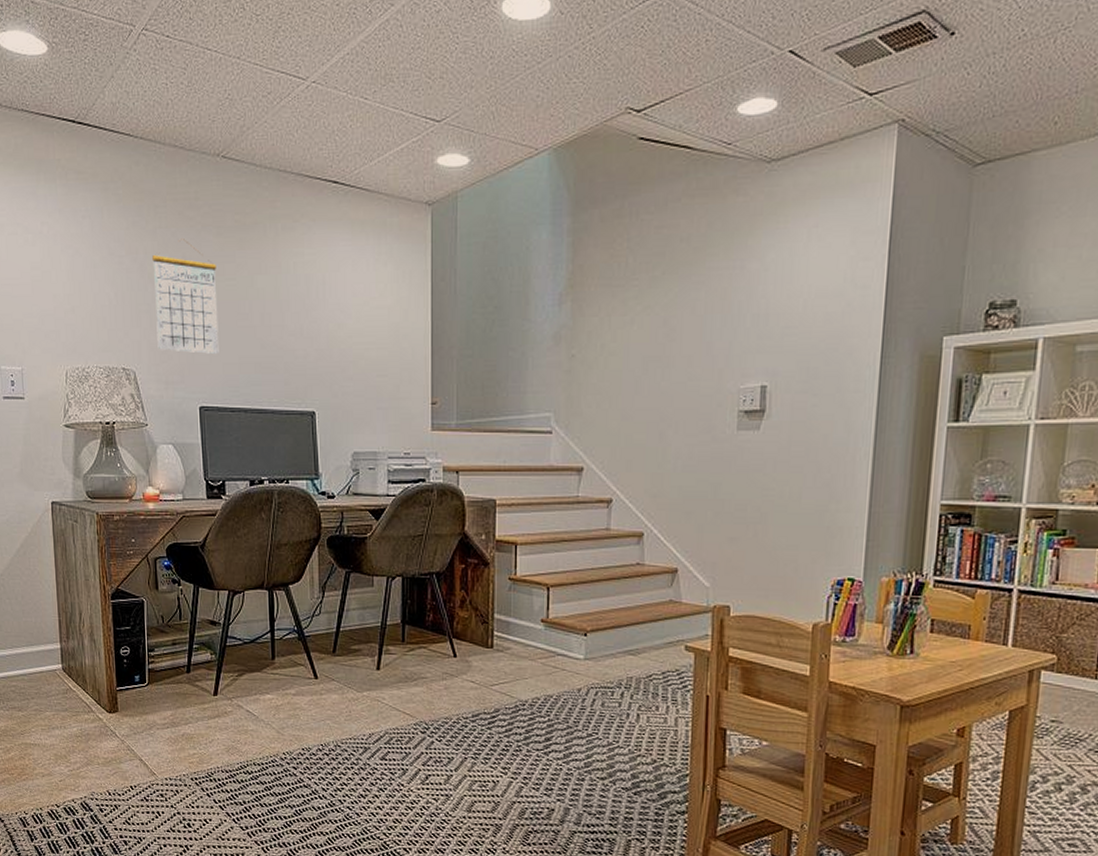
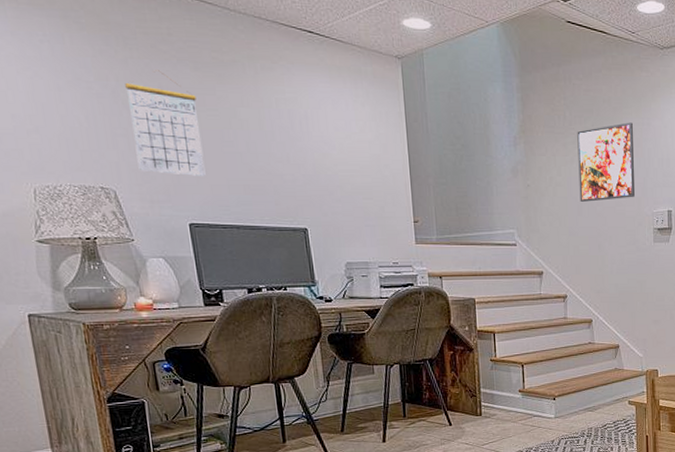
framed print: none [638,266,719,376] -> present [577,122,635,202]

